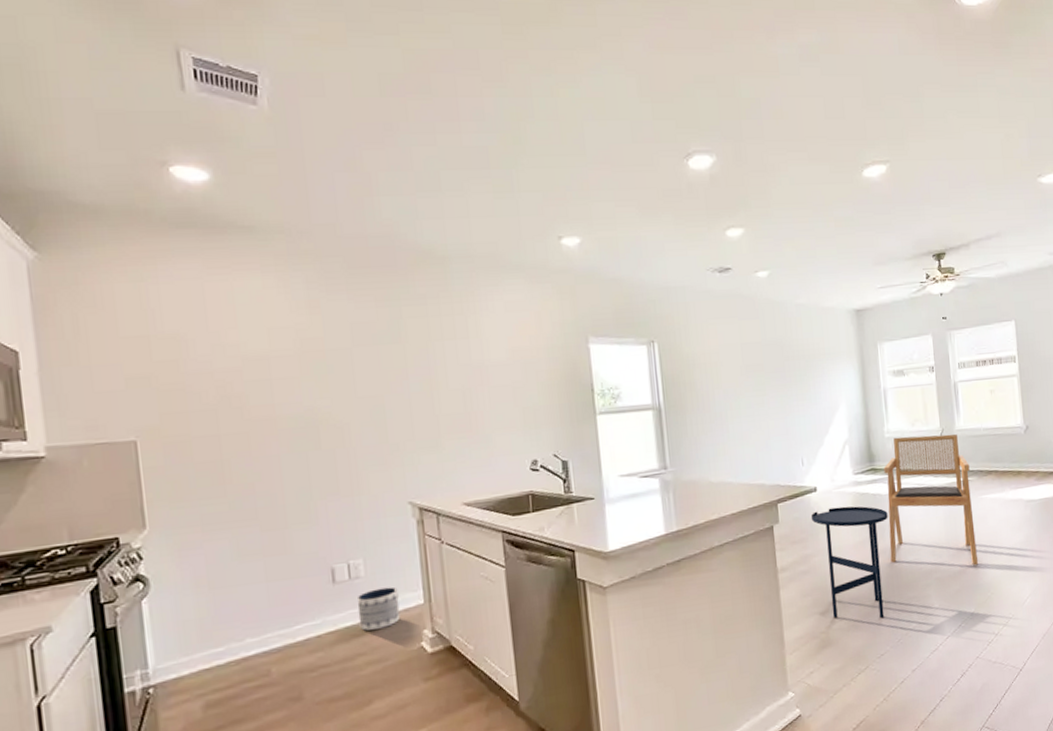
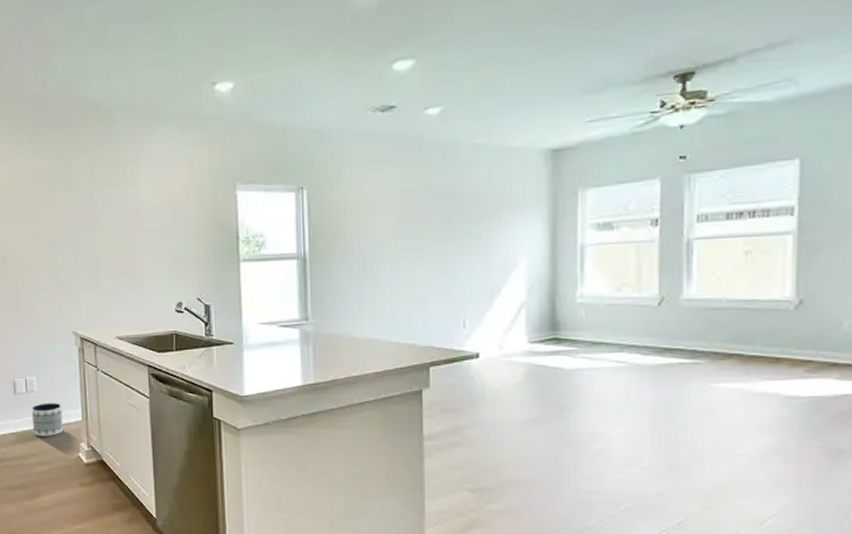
side table: present [810,506,888,619] -> none [469,378,571,508]
armchair: present [884,434,978,565] -> none [569,303,698,467]

